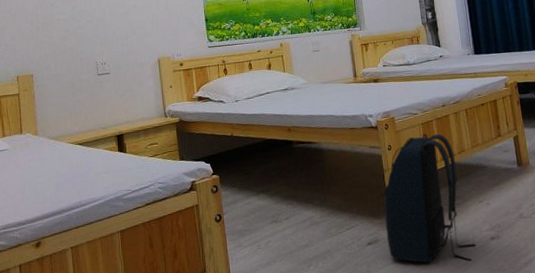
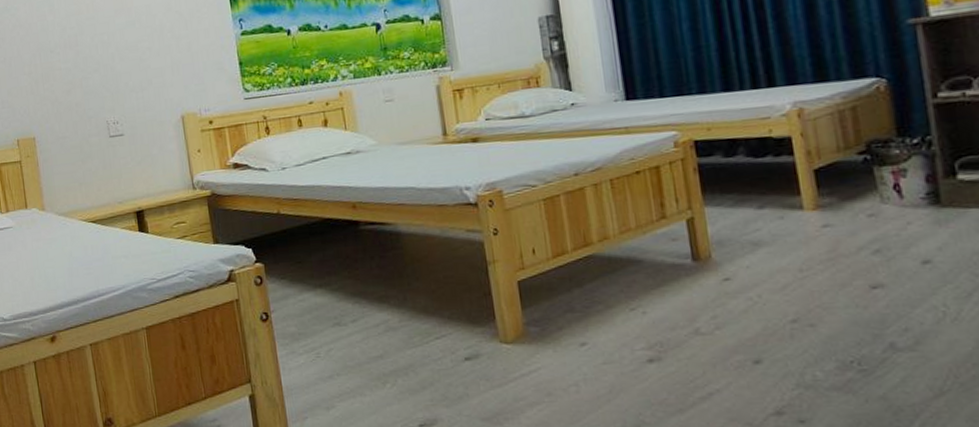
backpack: present [384,133,476,263] -> none [488,212,625,390]

